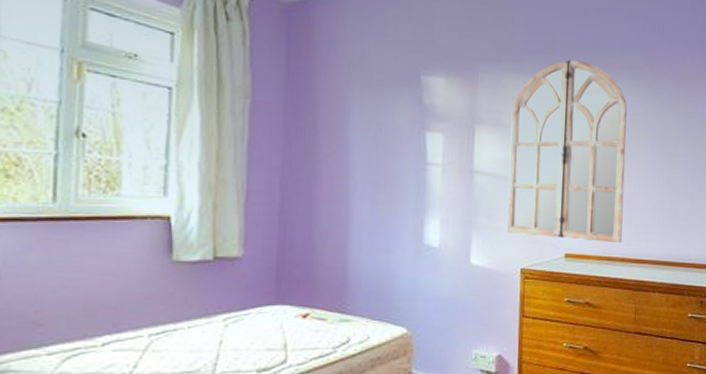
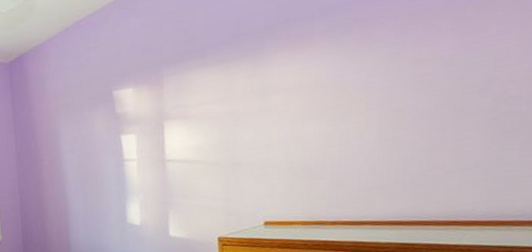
home mirror: present [506,59,627,243] -> none [198,37,333,209]

